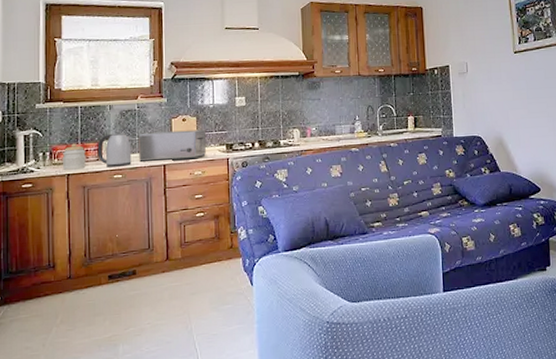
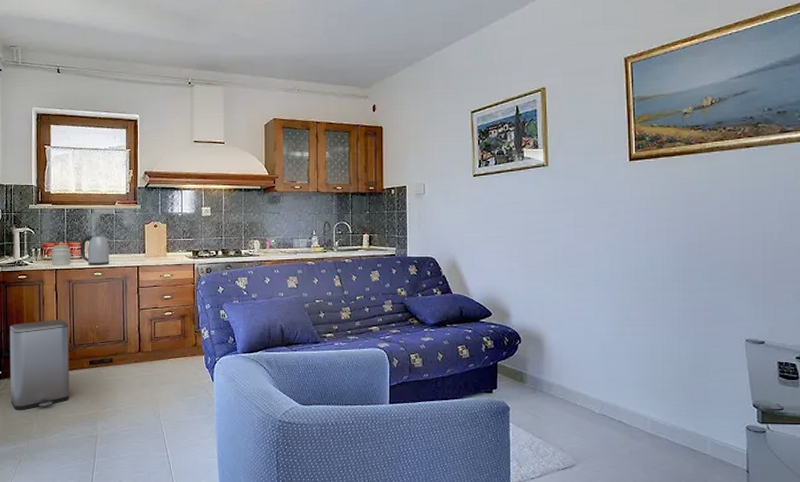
pedal bin: none [11,230,84,342] -> present [9,319,69,411]
toaster: present [138,129,206,163] -> none [115,235,174,263]

